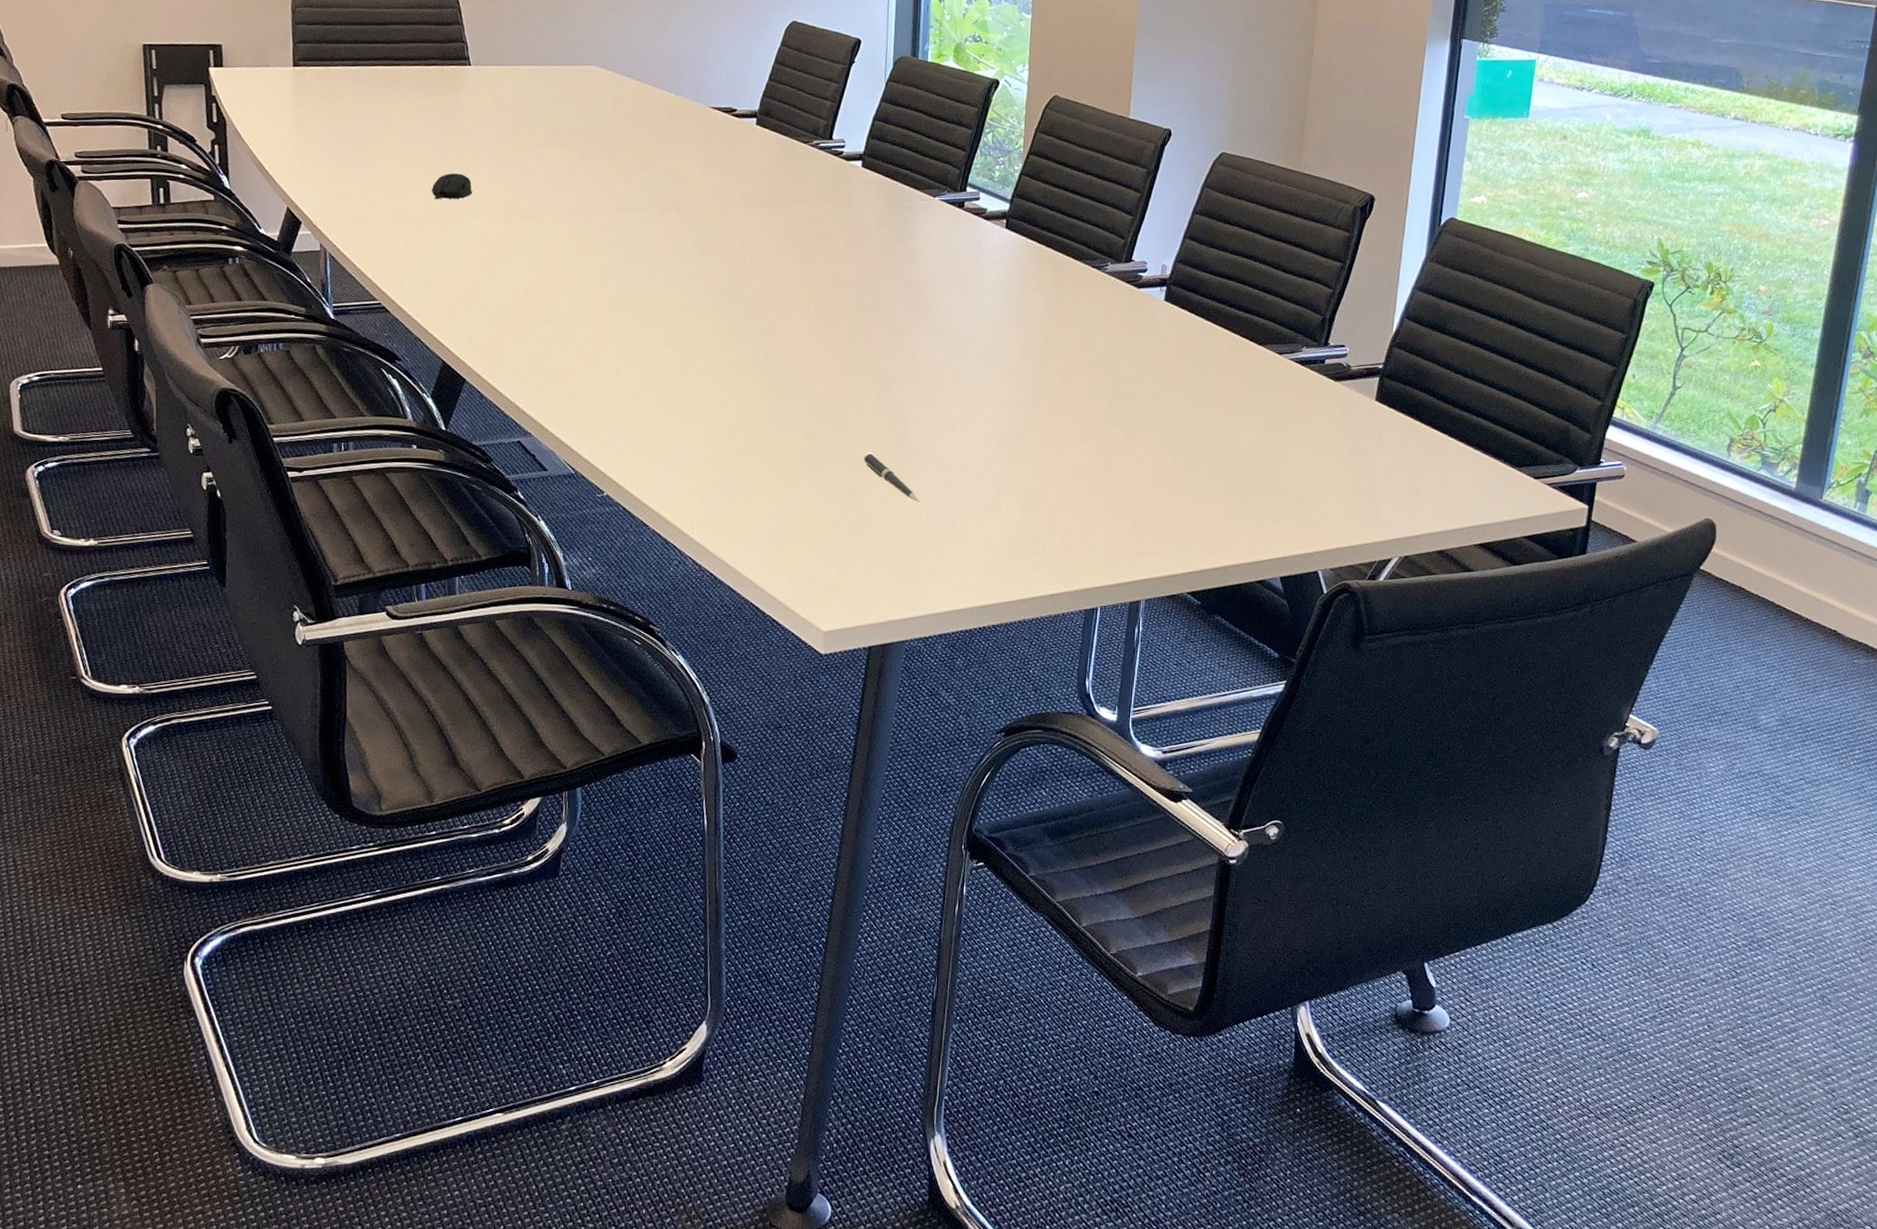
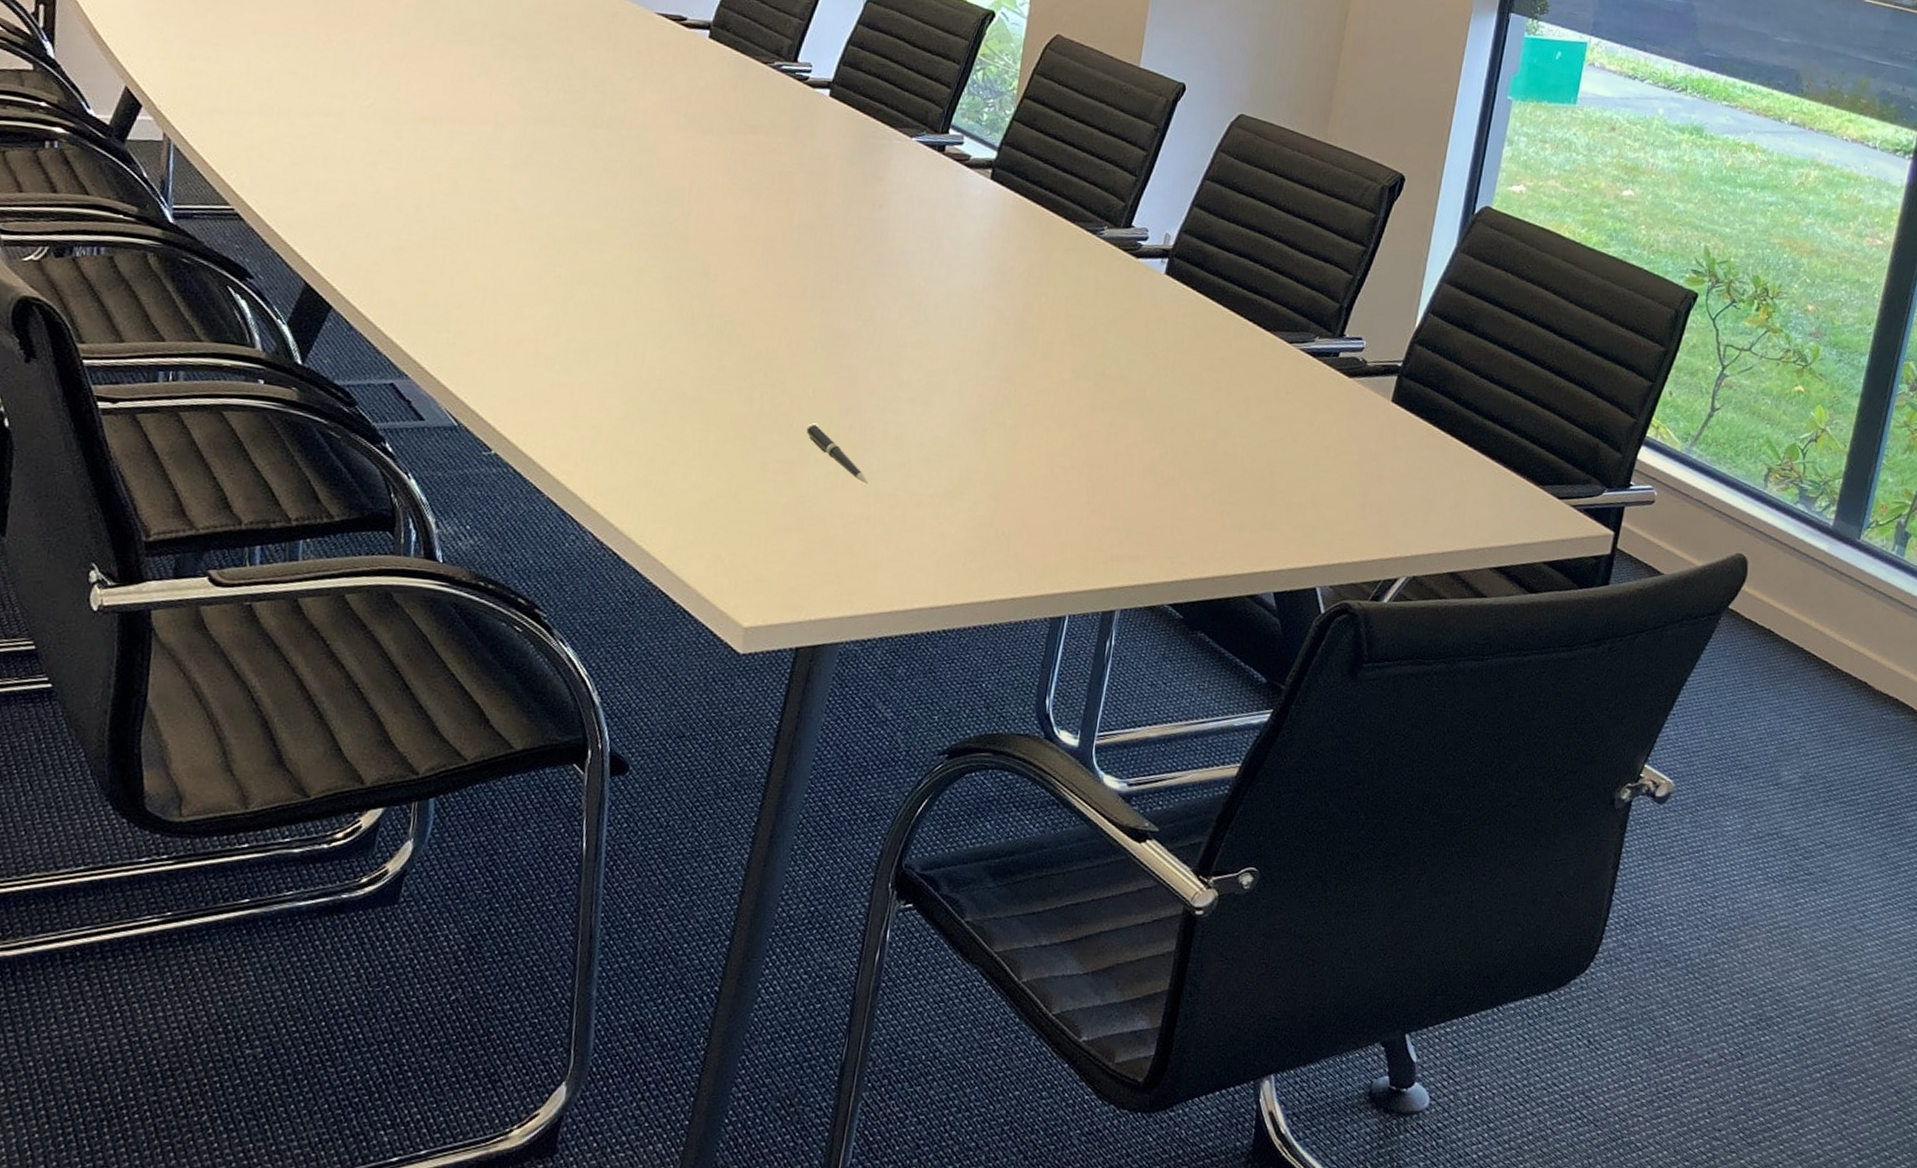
computer mouse: present [432,173,472,199] -> none [309,62,359,94]

